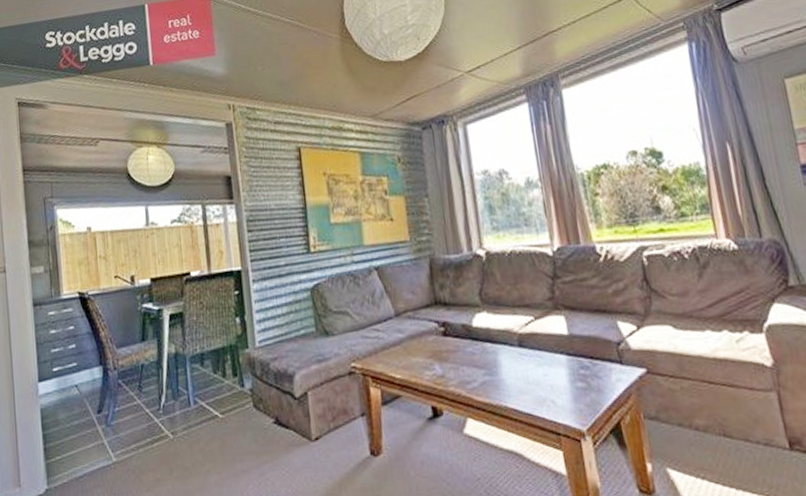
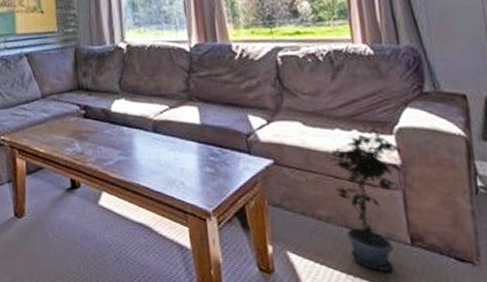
potted plant: none [696,328,778,481] -> present [323,129,405,271]

